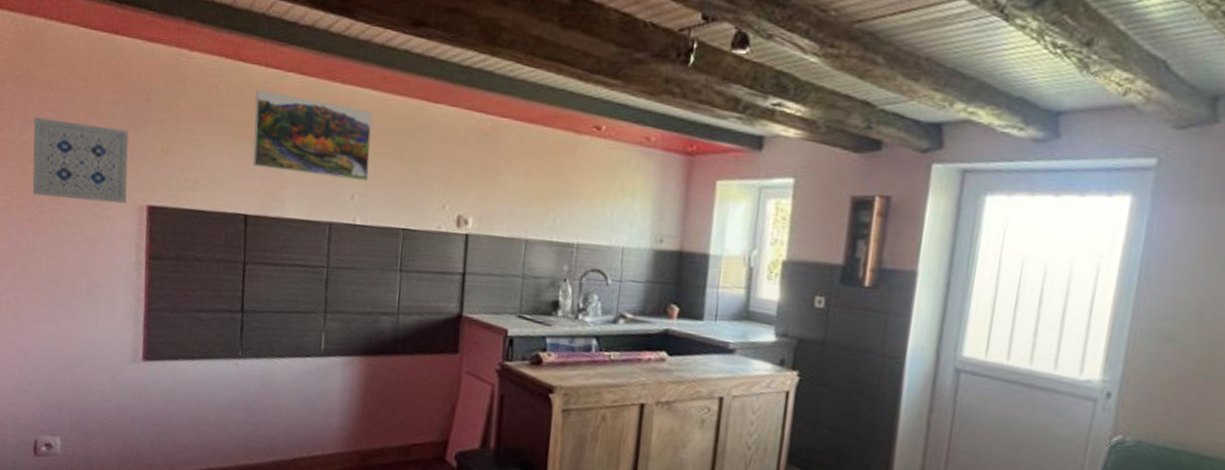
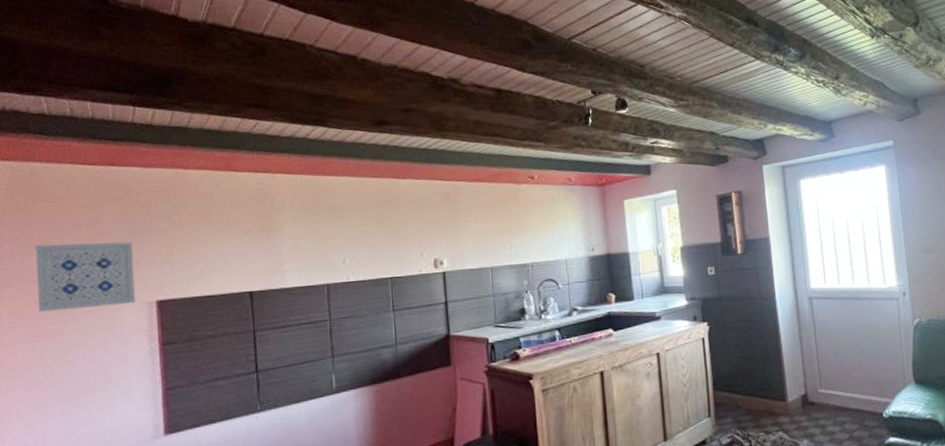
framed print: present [252,90,372,181] -> none [249,191,356,252]

